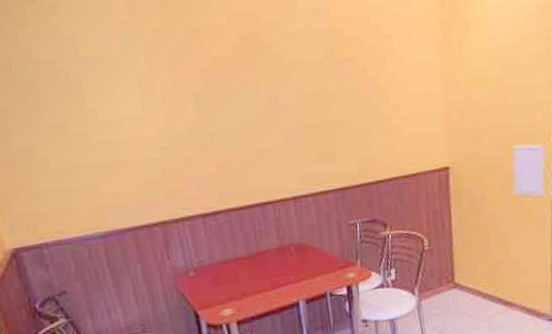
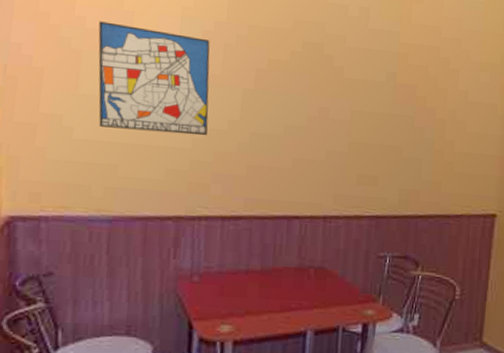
wall art: none [45,49,172,152] -> present [98,21,210,136]

